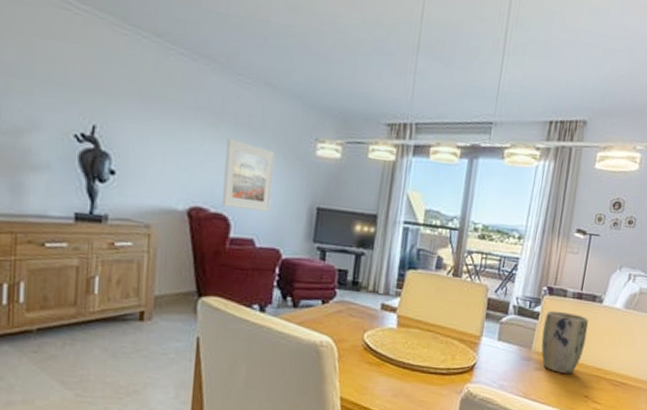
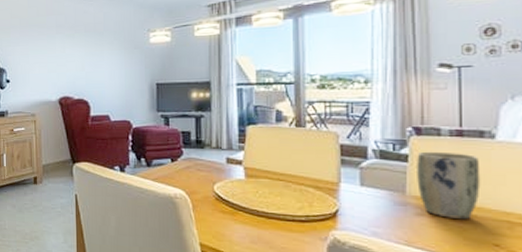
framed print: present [221,138,276,212] -> none [81,42,119,93]

